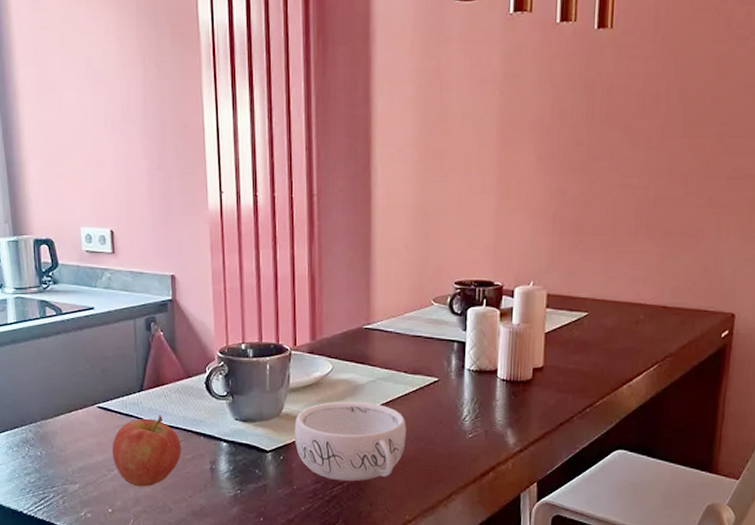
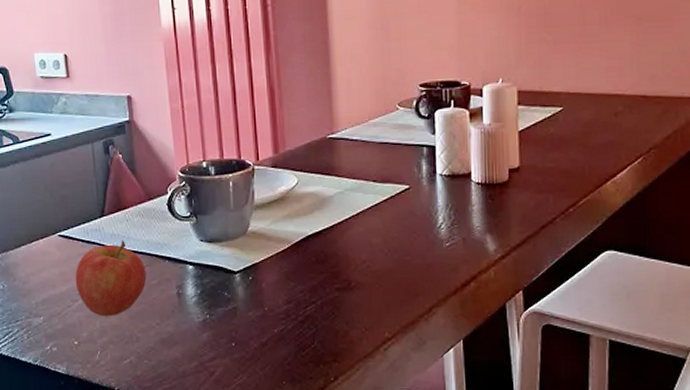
decorative bowl: present [294,401,406,481] -> none [261,215,380,299]

